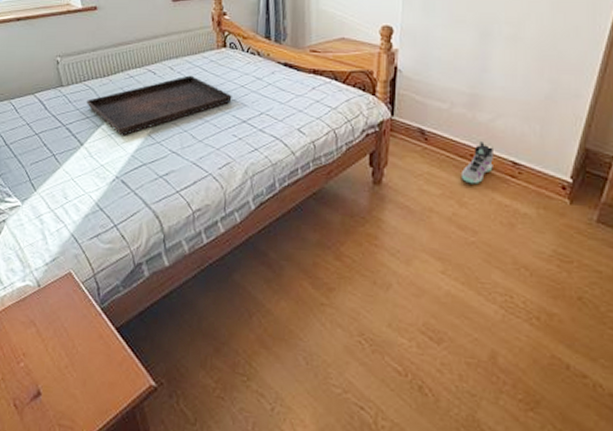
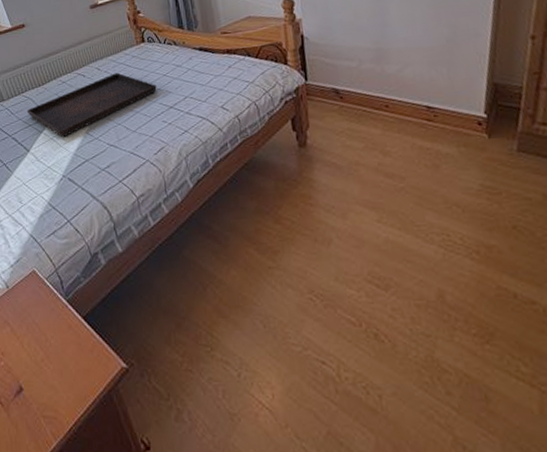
sneaker: present [460,141,493,185] -> none [379,92,409,134]

